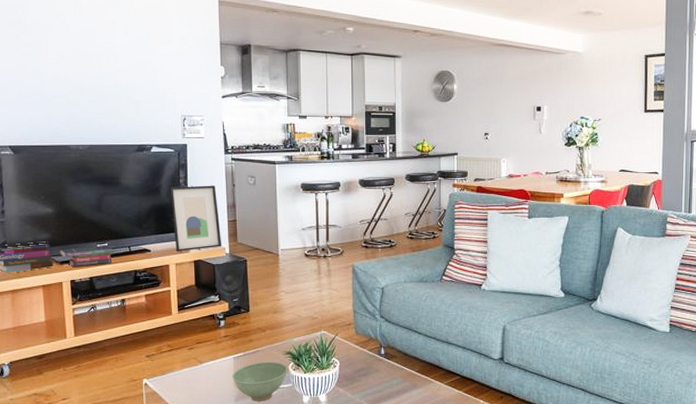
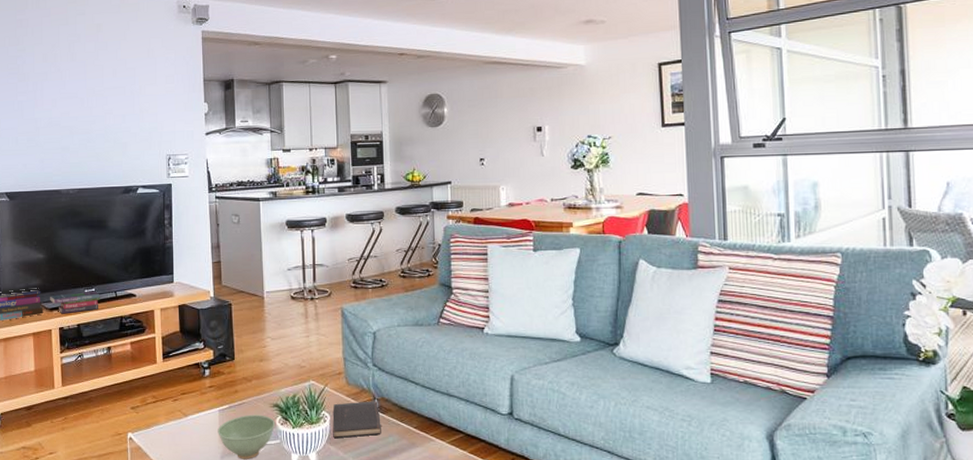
picture frame: present [170,184,222,252] -> none [155,224,207,296]
hardcover book: none [342,348,386,382] -> present [332,401,381,439]

